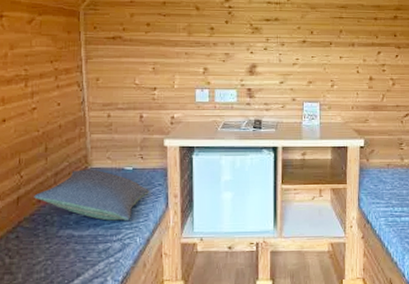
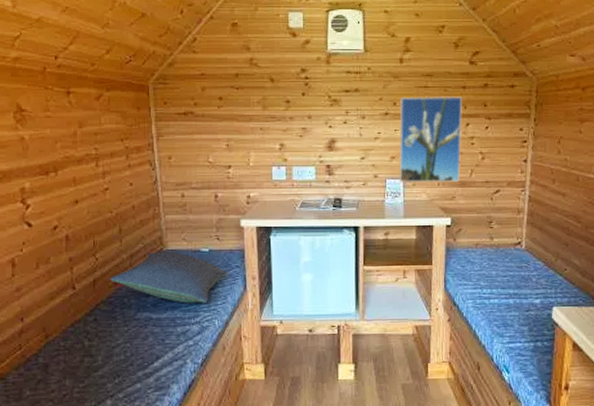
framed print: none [315,26,375,105] -> present [399,96,463,182]

